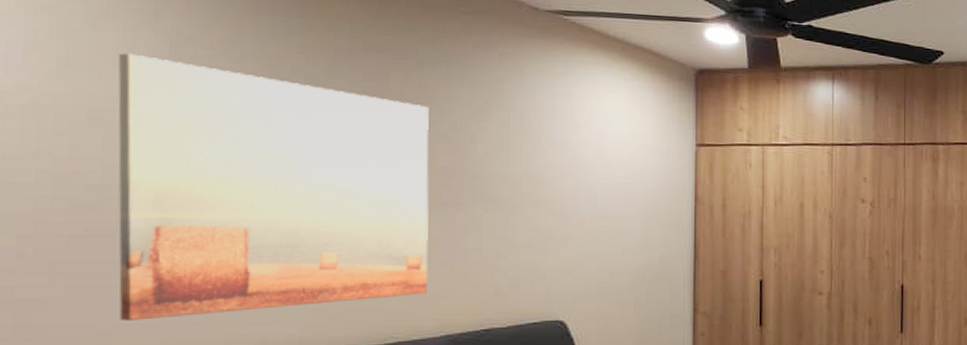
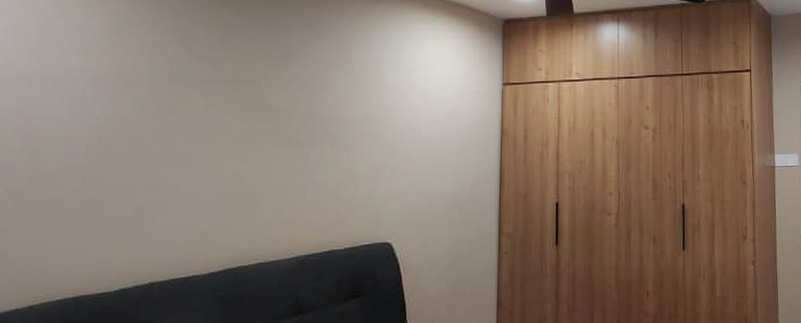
wall art: present [118,53,429,321] -> none [56,34,293,247]

